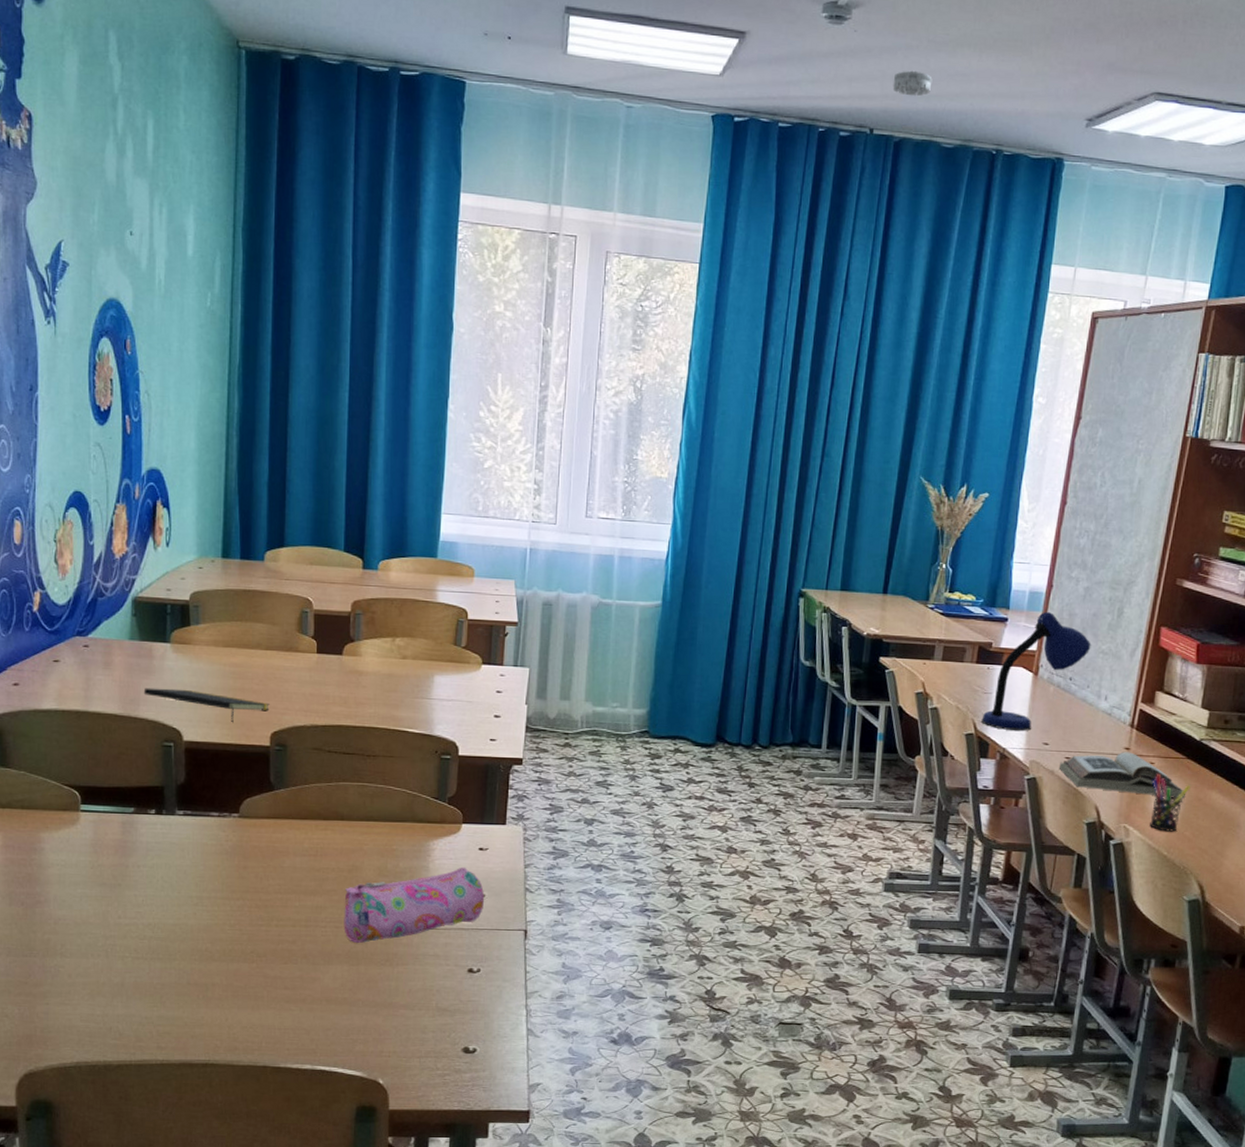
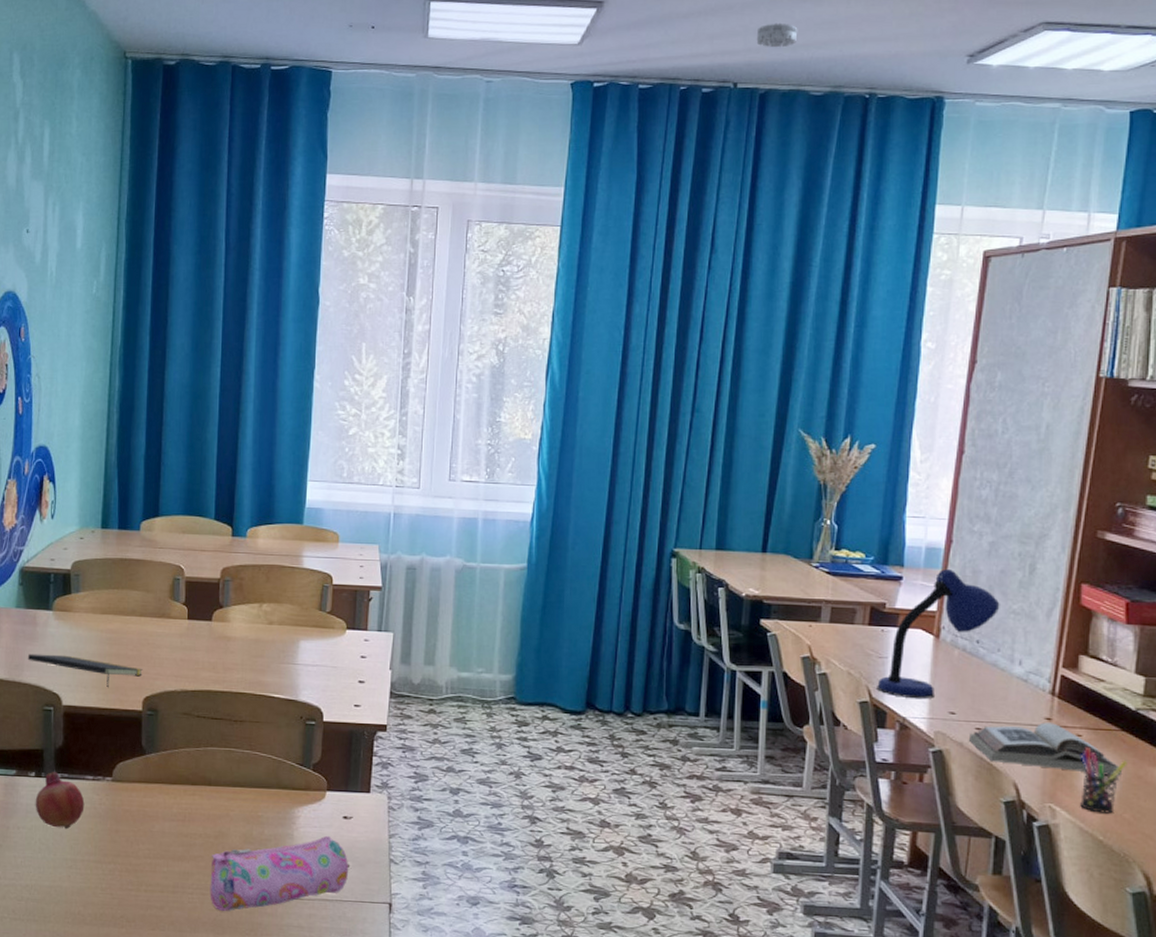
fruit: none [156,809,210,867] -> present [35,772,85,830]

